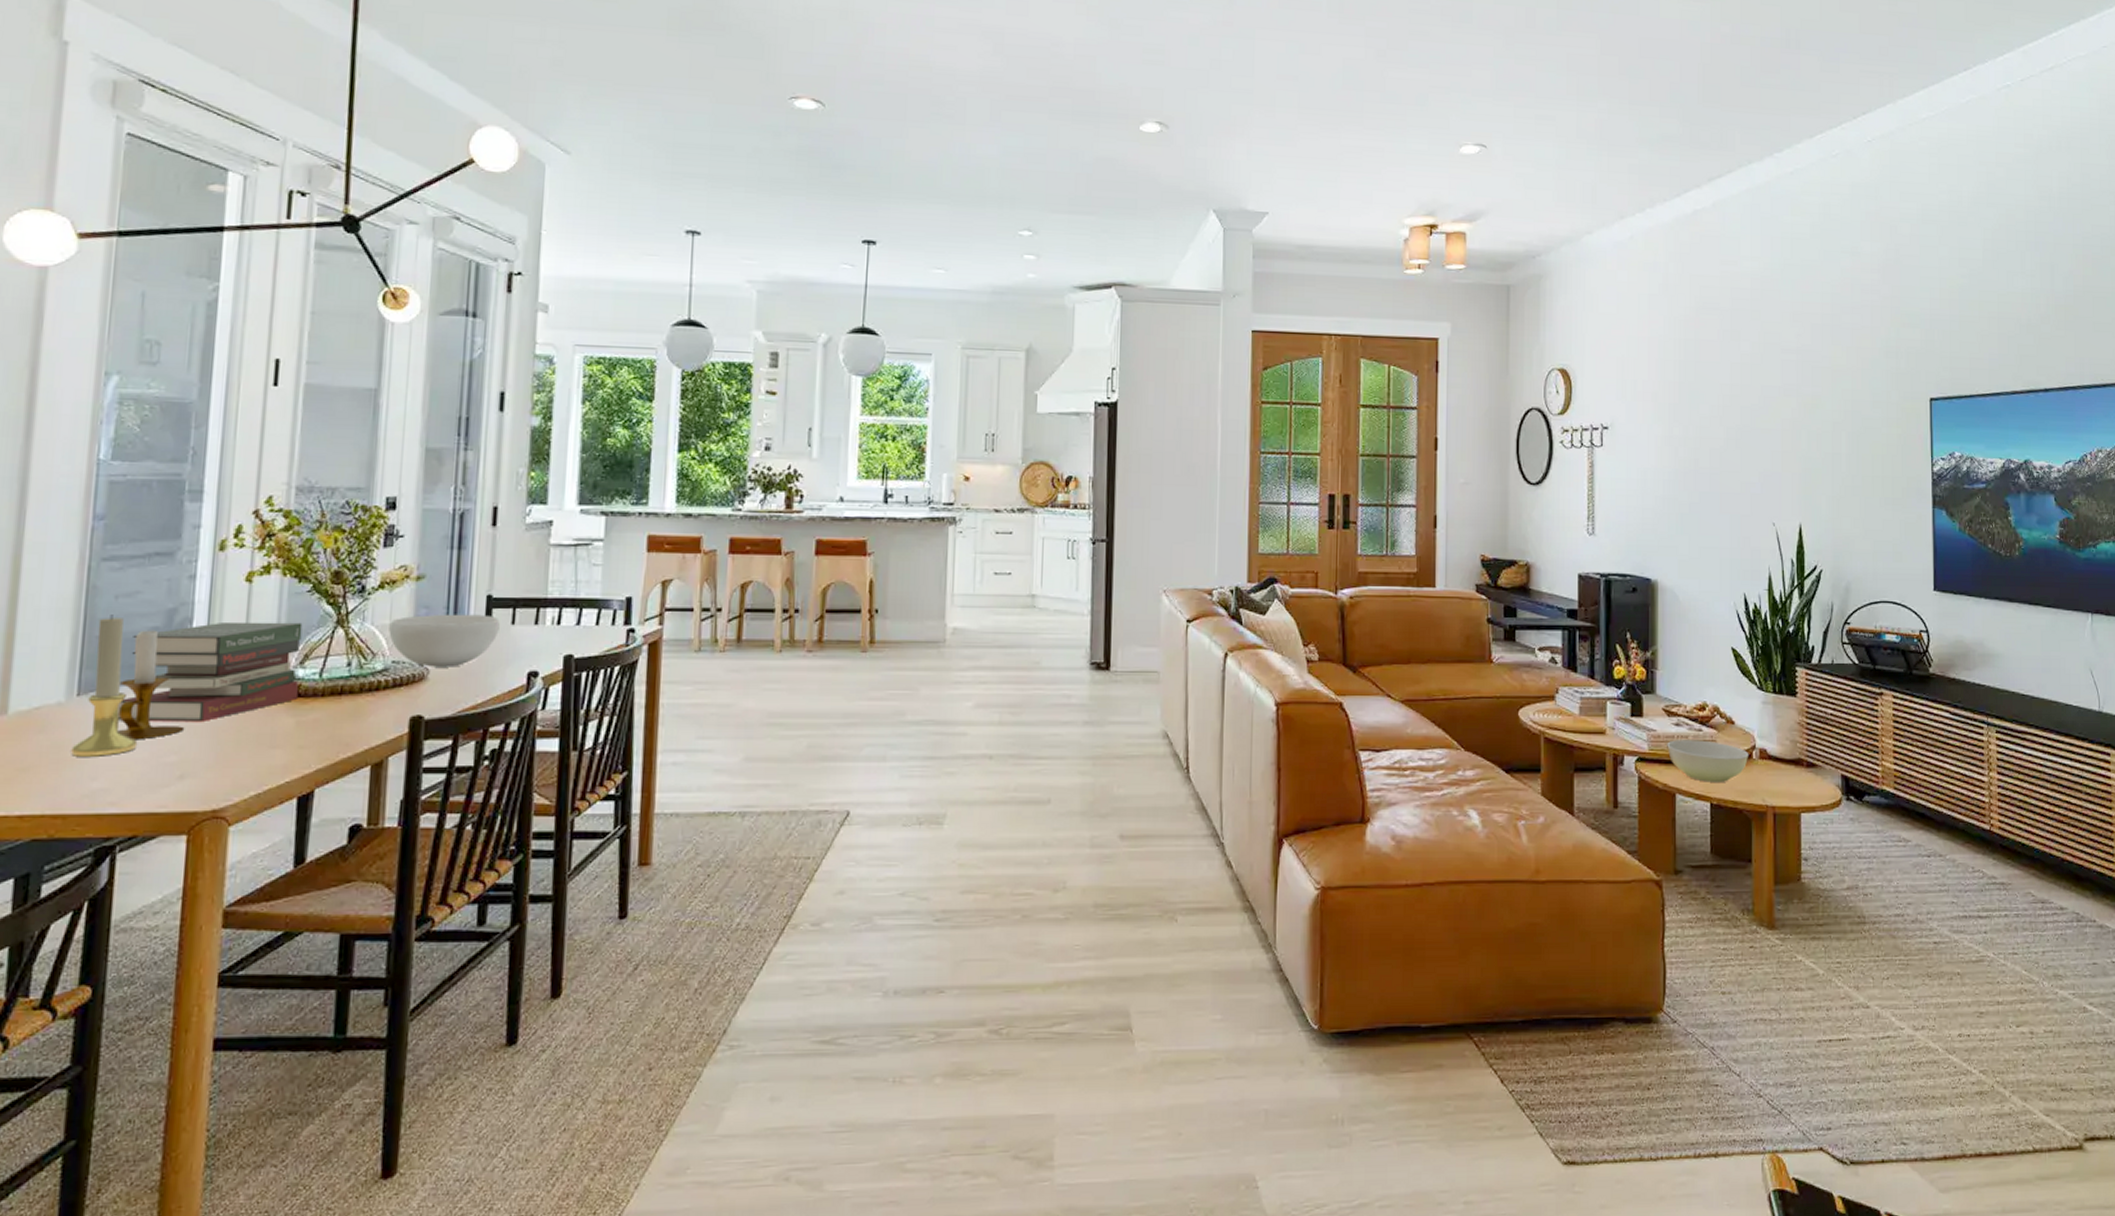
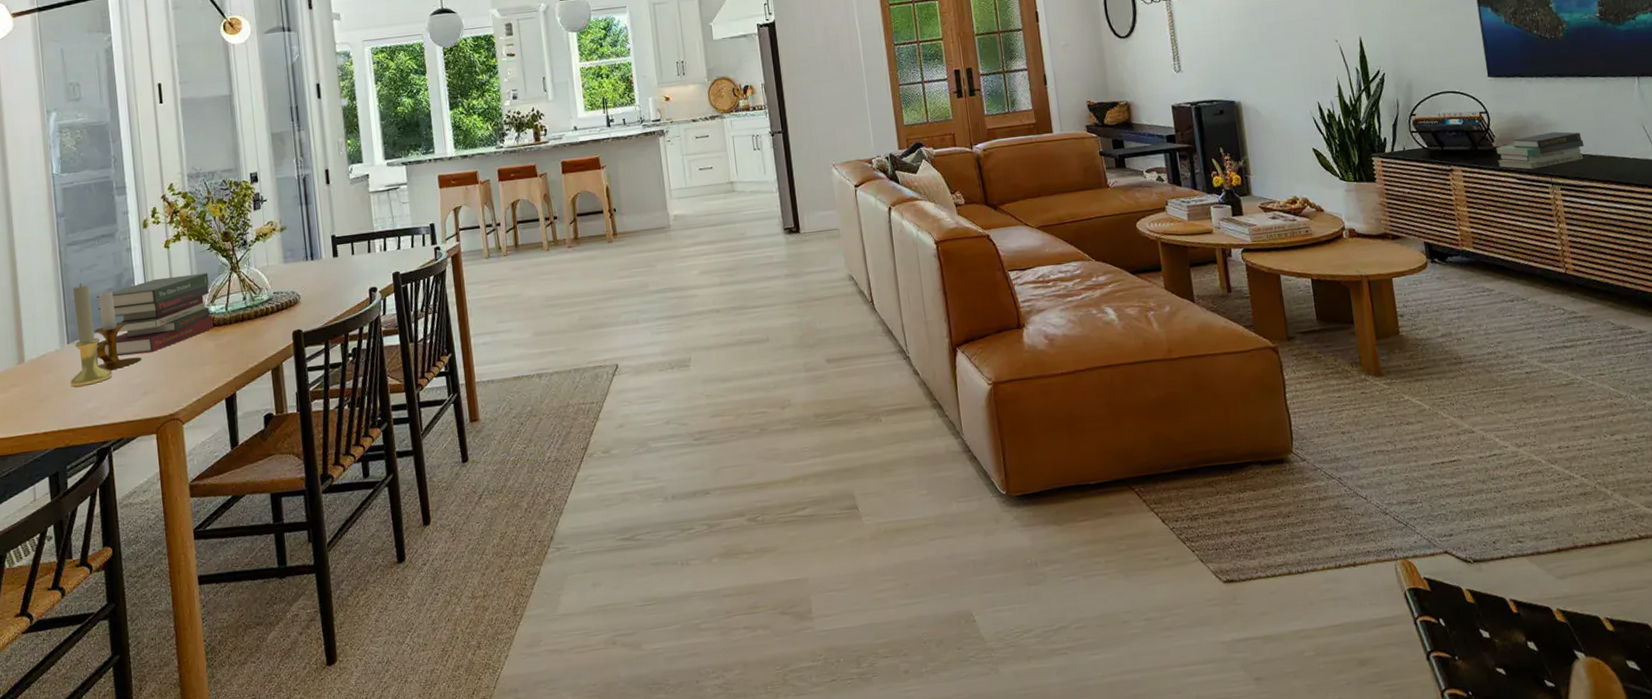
decorative bowl: present [389,614,500,667] -> none [267,250,344,294]
bowl: present [1667,740,1749,782] -> none [1267,228,1340,262]
books: none [1932,664,2027,705] -> present [1496,131,1585,170]

